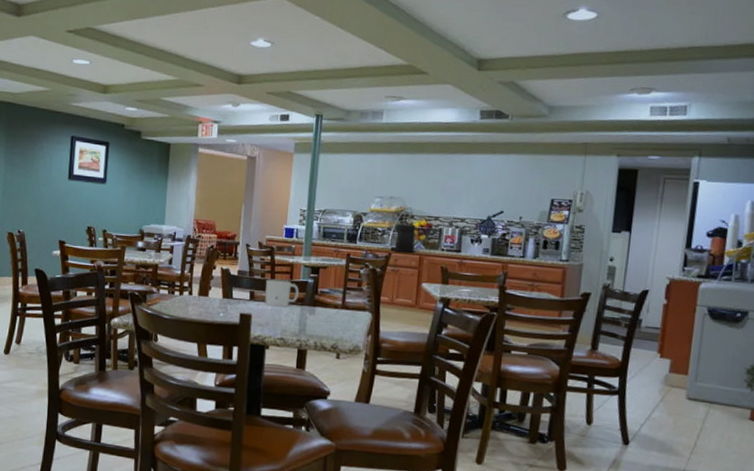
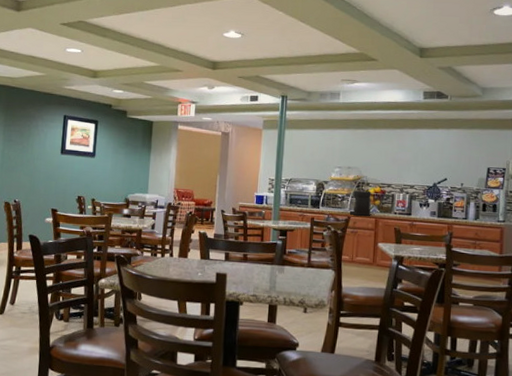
mug: present [265,279,299,308] -> none [238,241,269,267]

